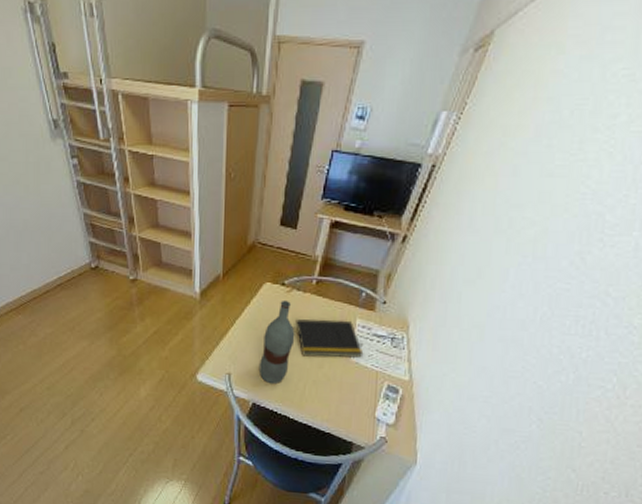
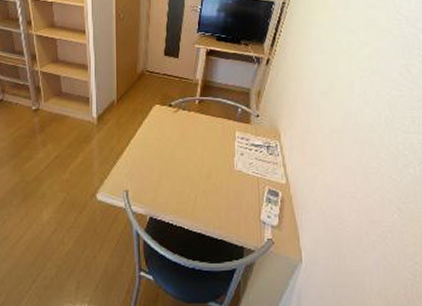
bottle: present [258,299,295,385] -> none [153,119,184,198]
notepad: present [292,319,364,358] -> none [181,133,245,169]

